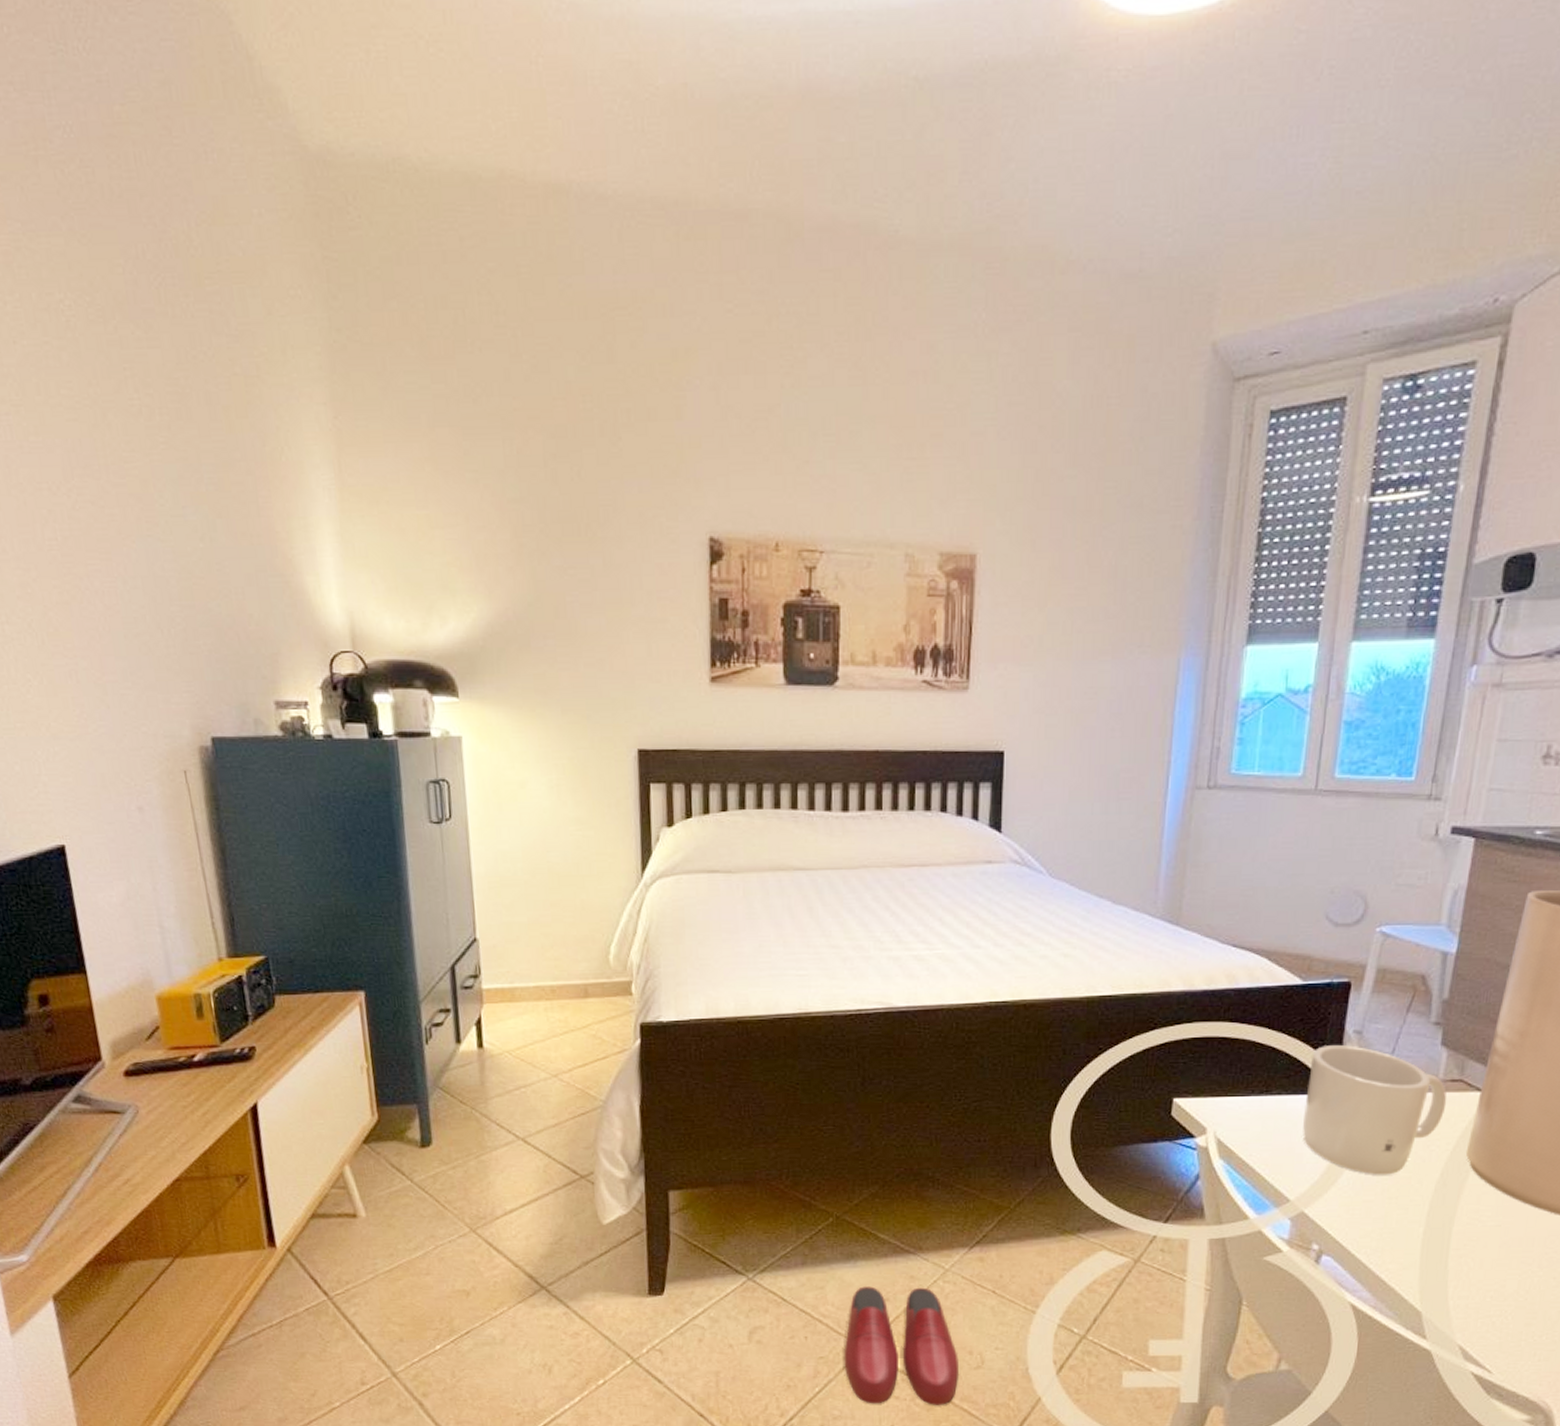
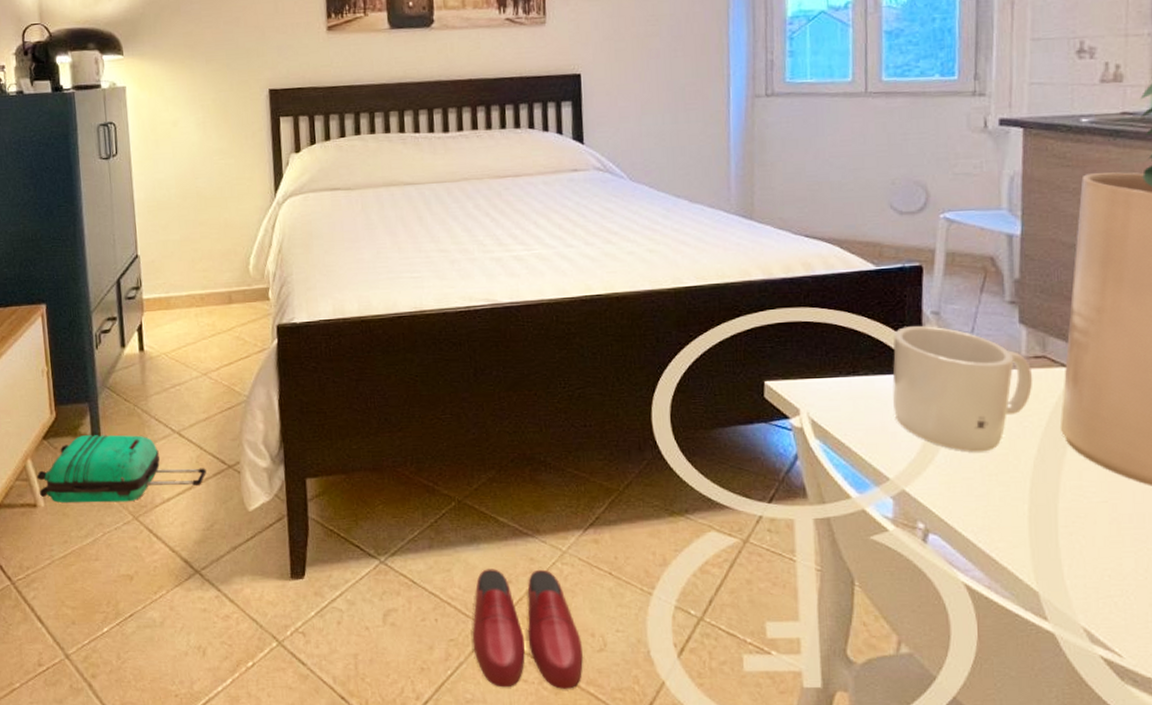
suitcase: none [355,1140,555,1214] -> present [36,434,206,503]

